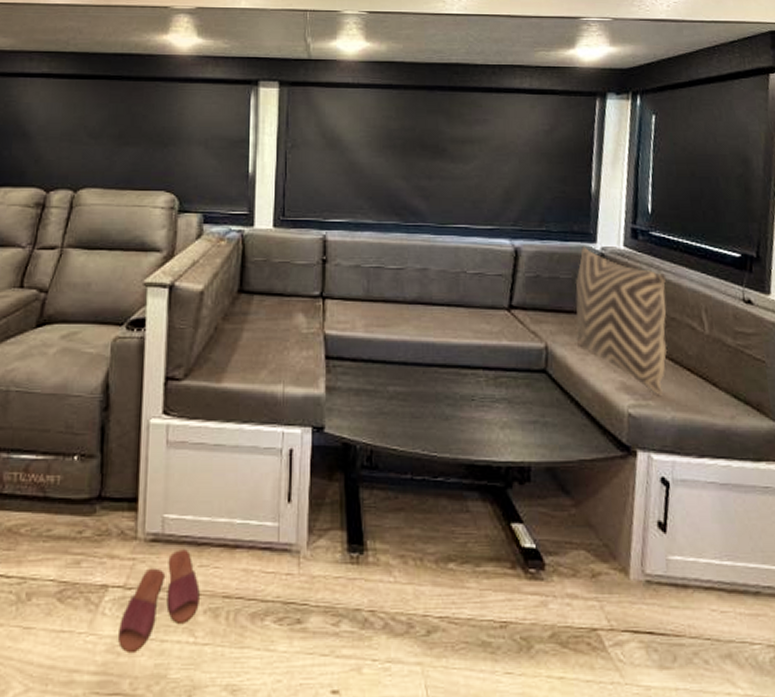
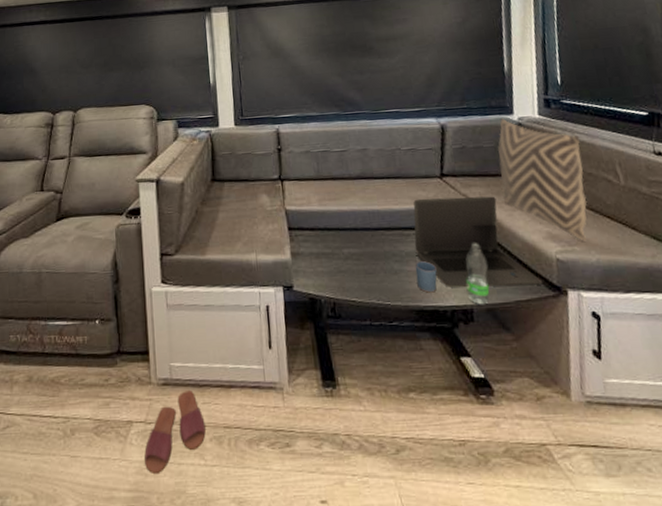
mug: none [469,406,494,445] -> present [414,260,437,293]
laptop computer: none [471,333,611,443] -> present [413,196,543,287]
bottle: none [525,389,553,463] -> present [465,243,490,305]

